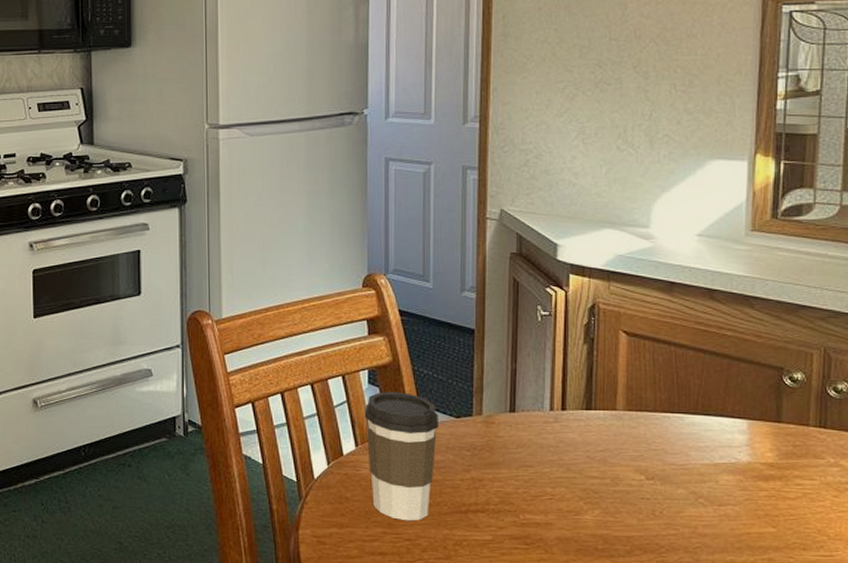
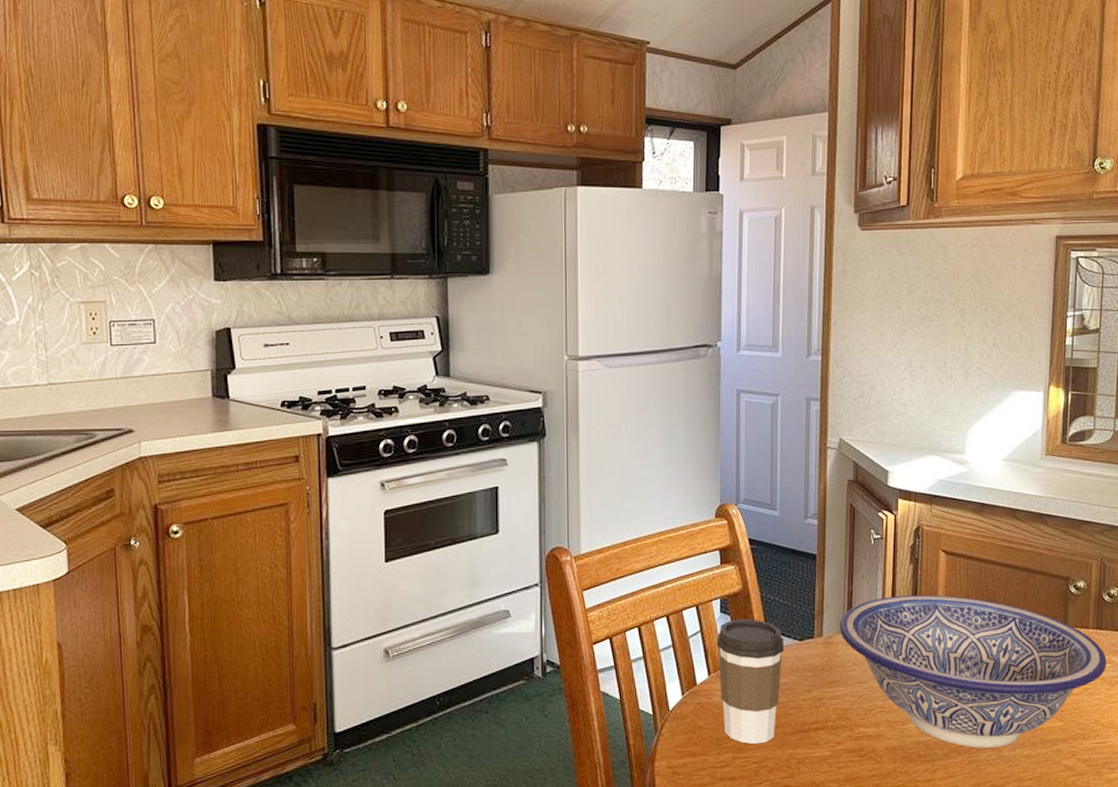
decorative bowl: none [501,377,833,550] -> present [839,595,1107,749]

